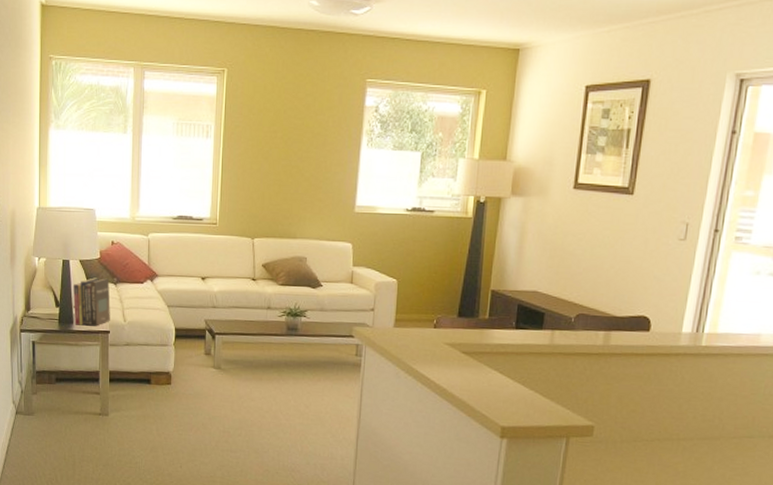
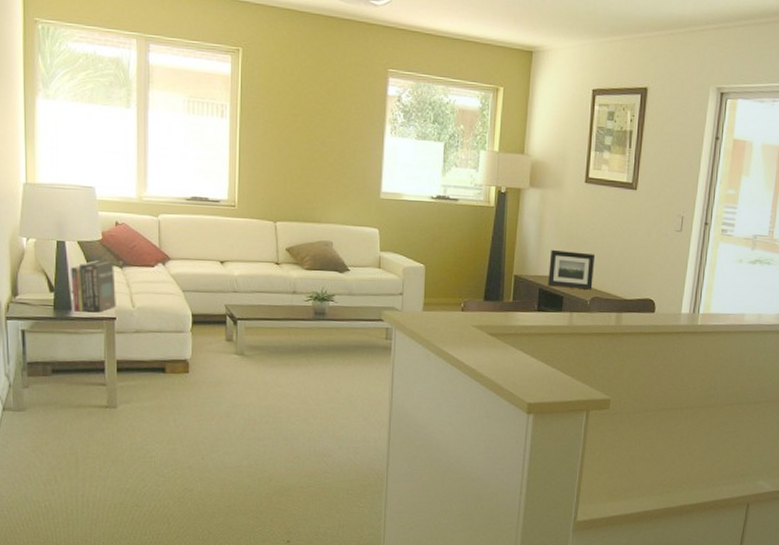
picture frame: none [528,262,583,306] -> present [548,249,596,290]

